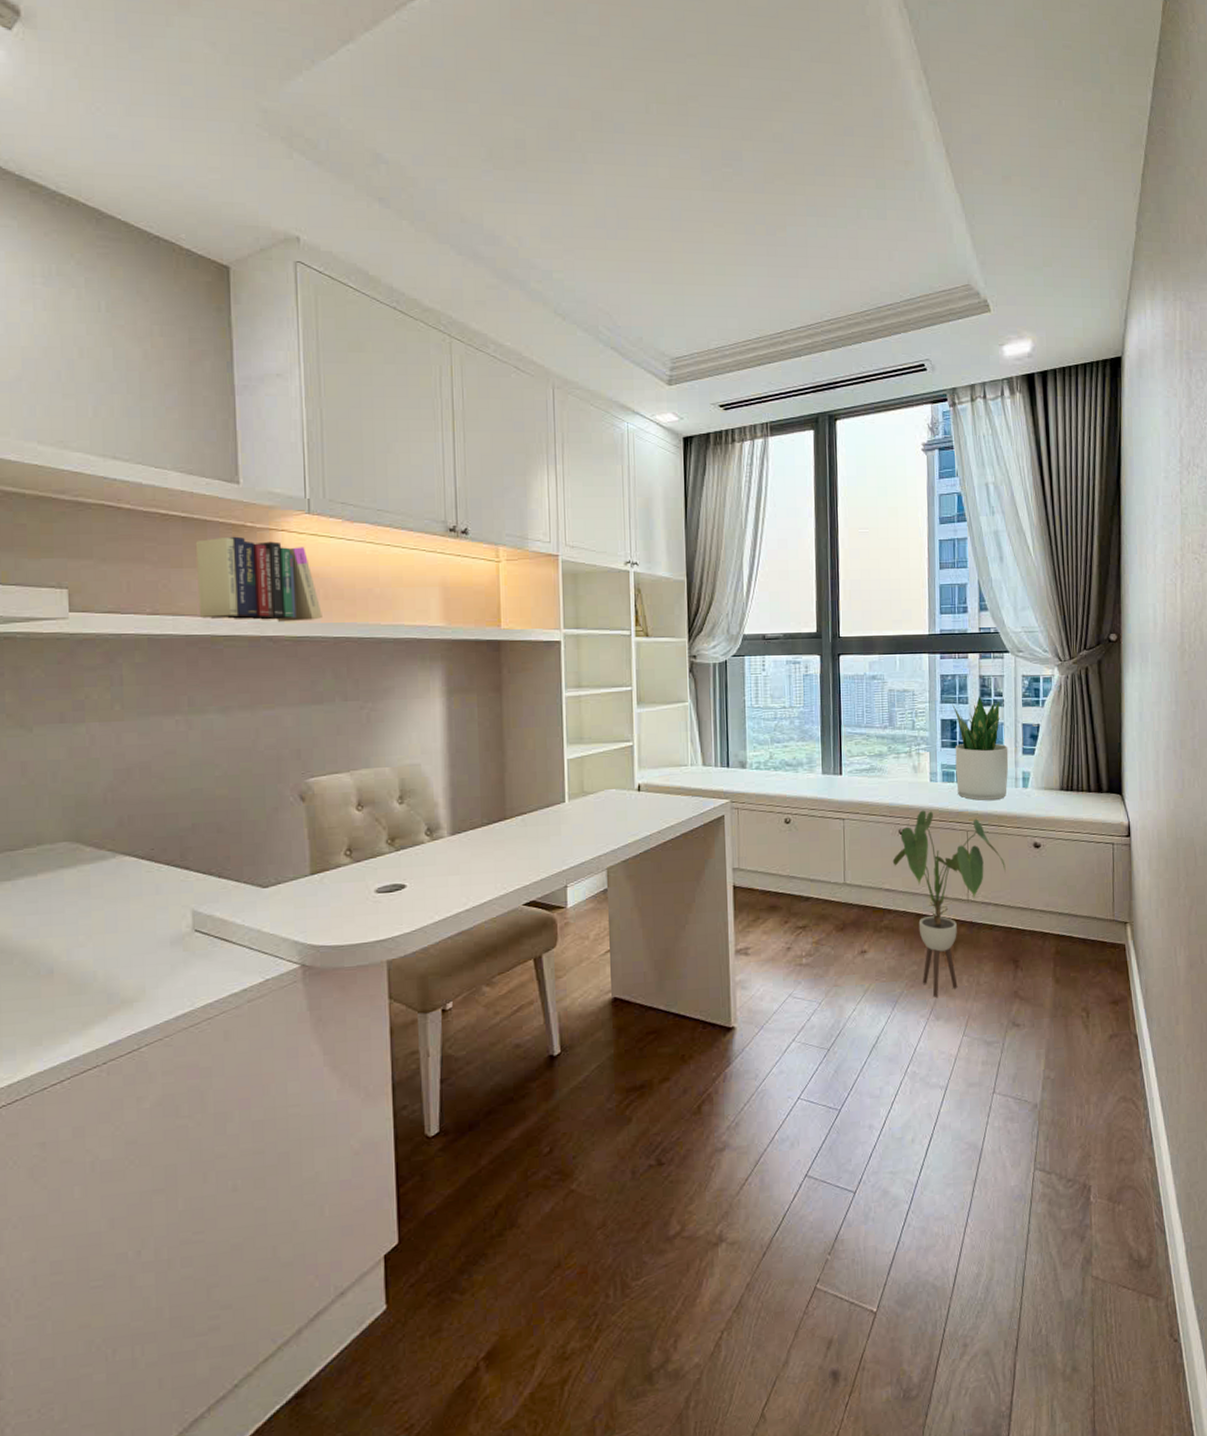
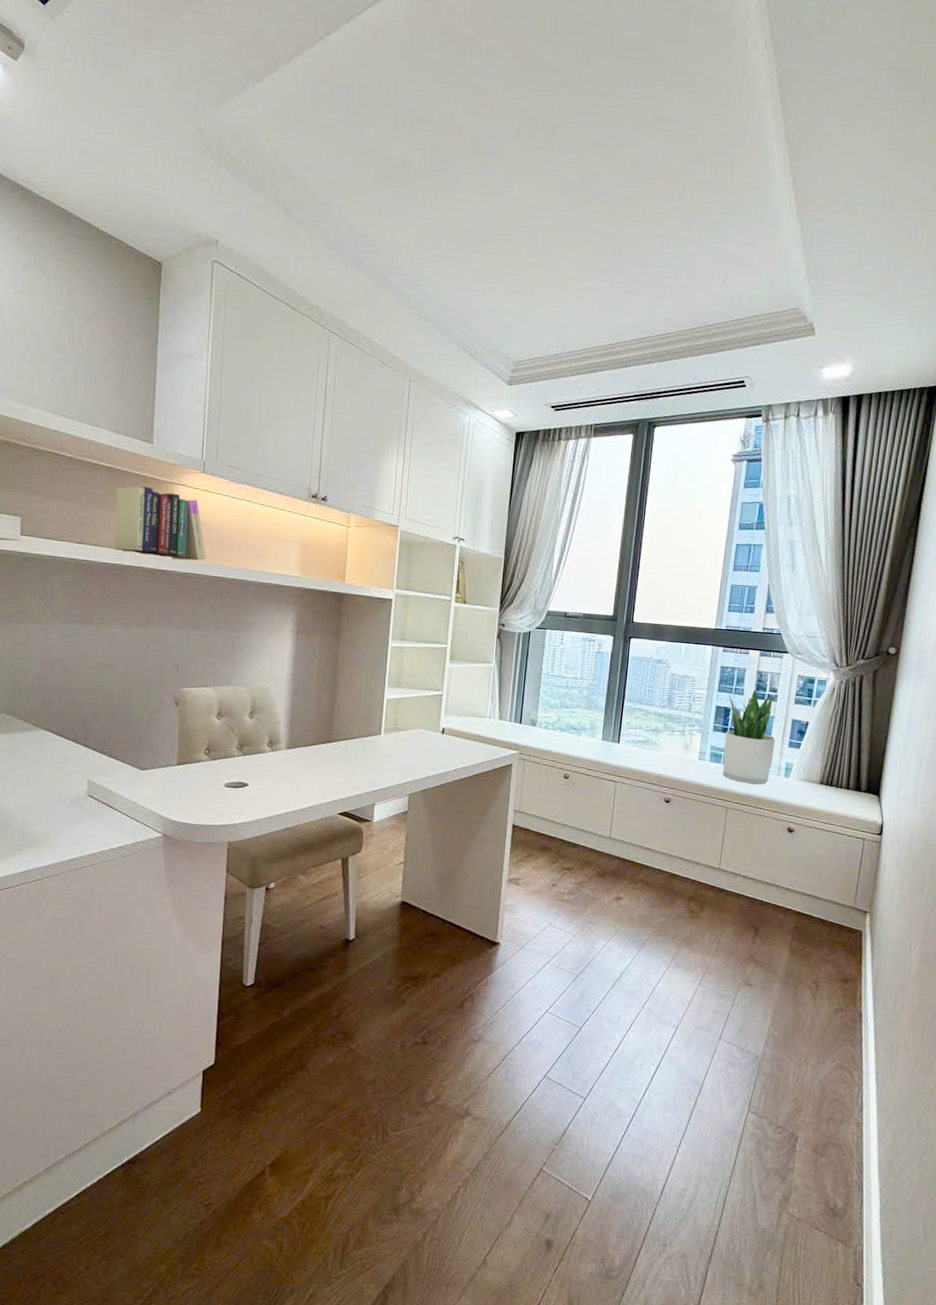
house plant: present [892,810,1006,997] -> none [655,784,759,948]

